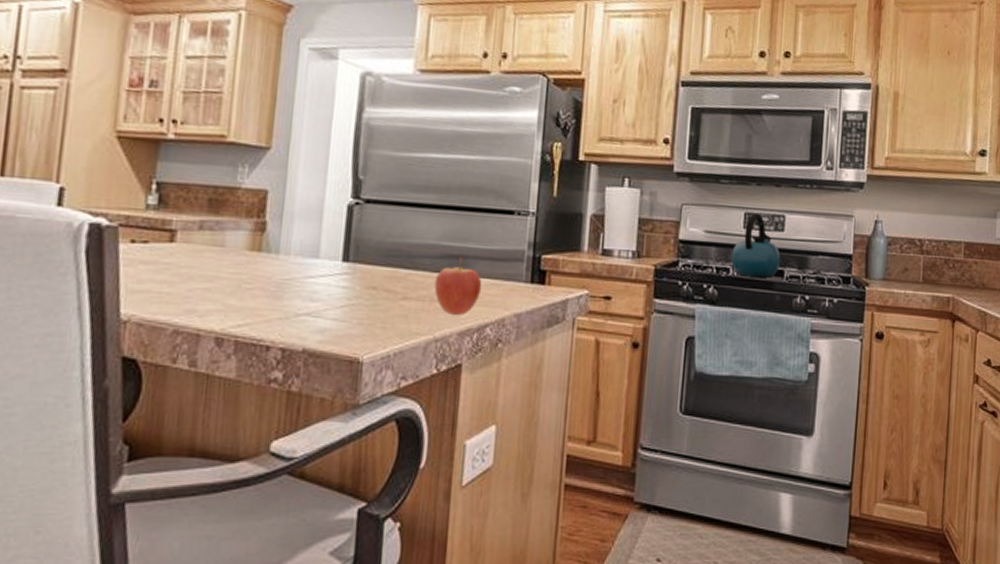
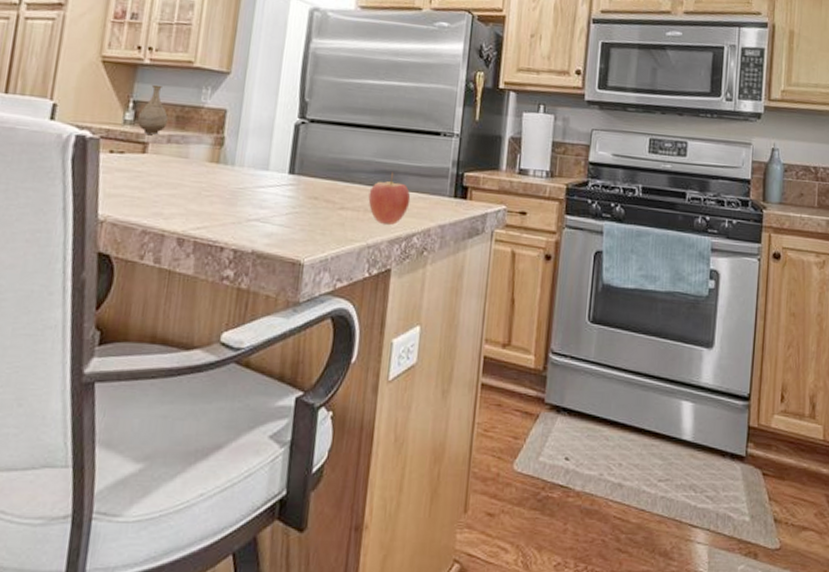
vase: none [162,163,200,221] -> present [137,84,169,135]
kettle: present [731,214,781,278] -> none [637,139,683,199]

